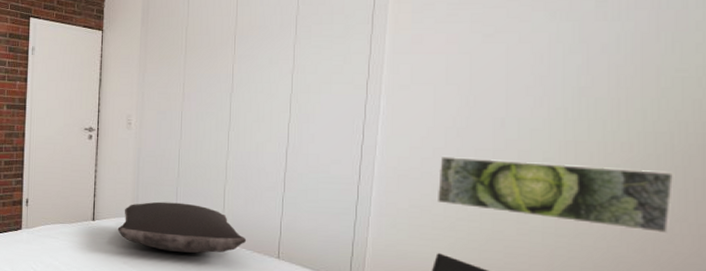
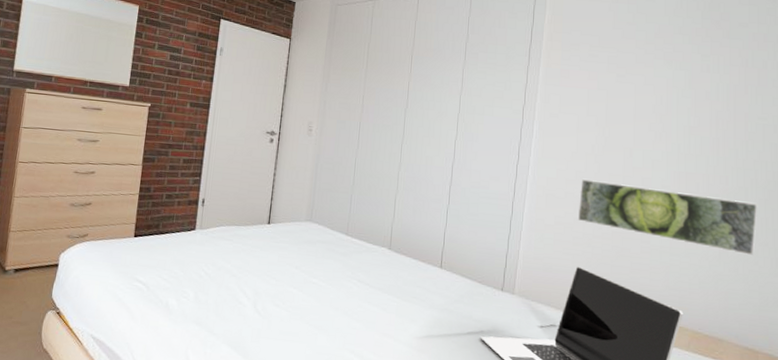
pillow: present [117,201,247,253] -> none [292,208,413,261]

